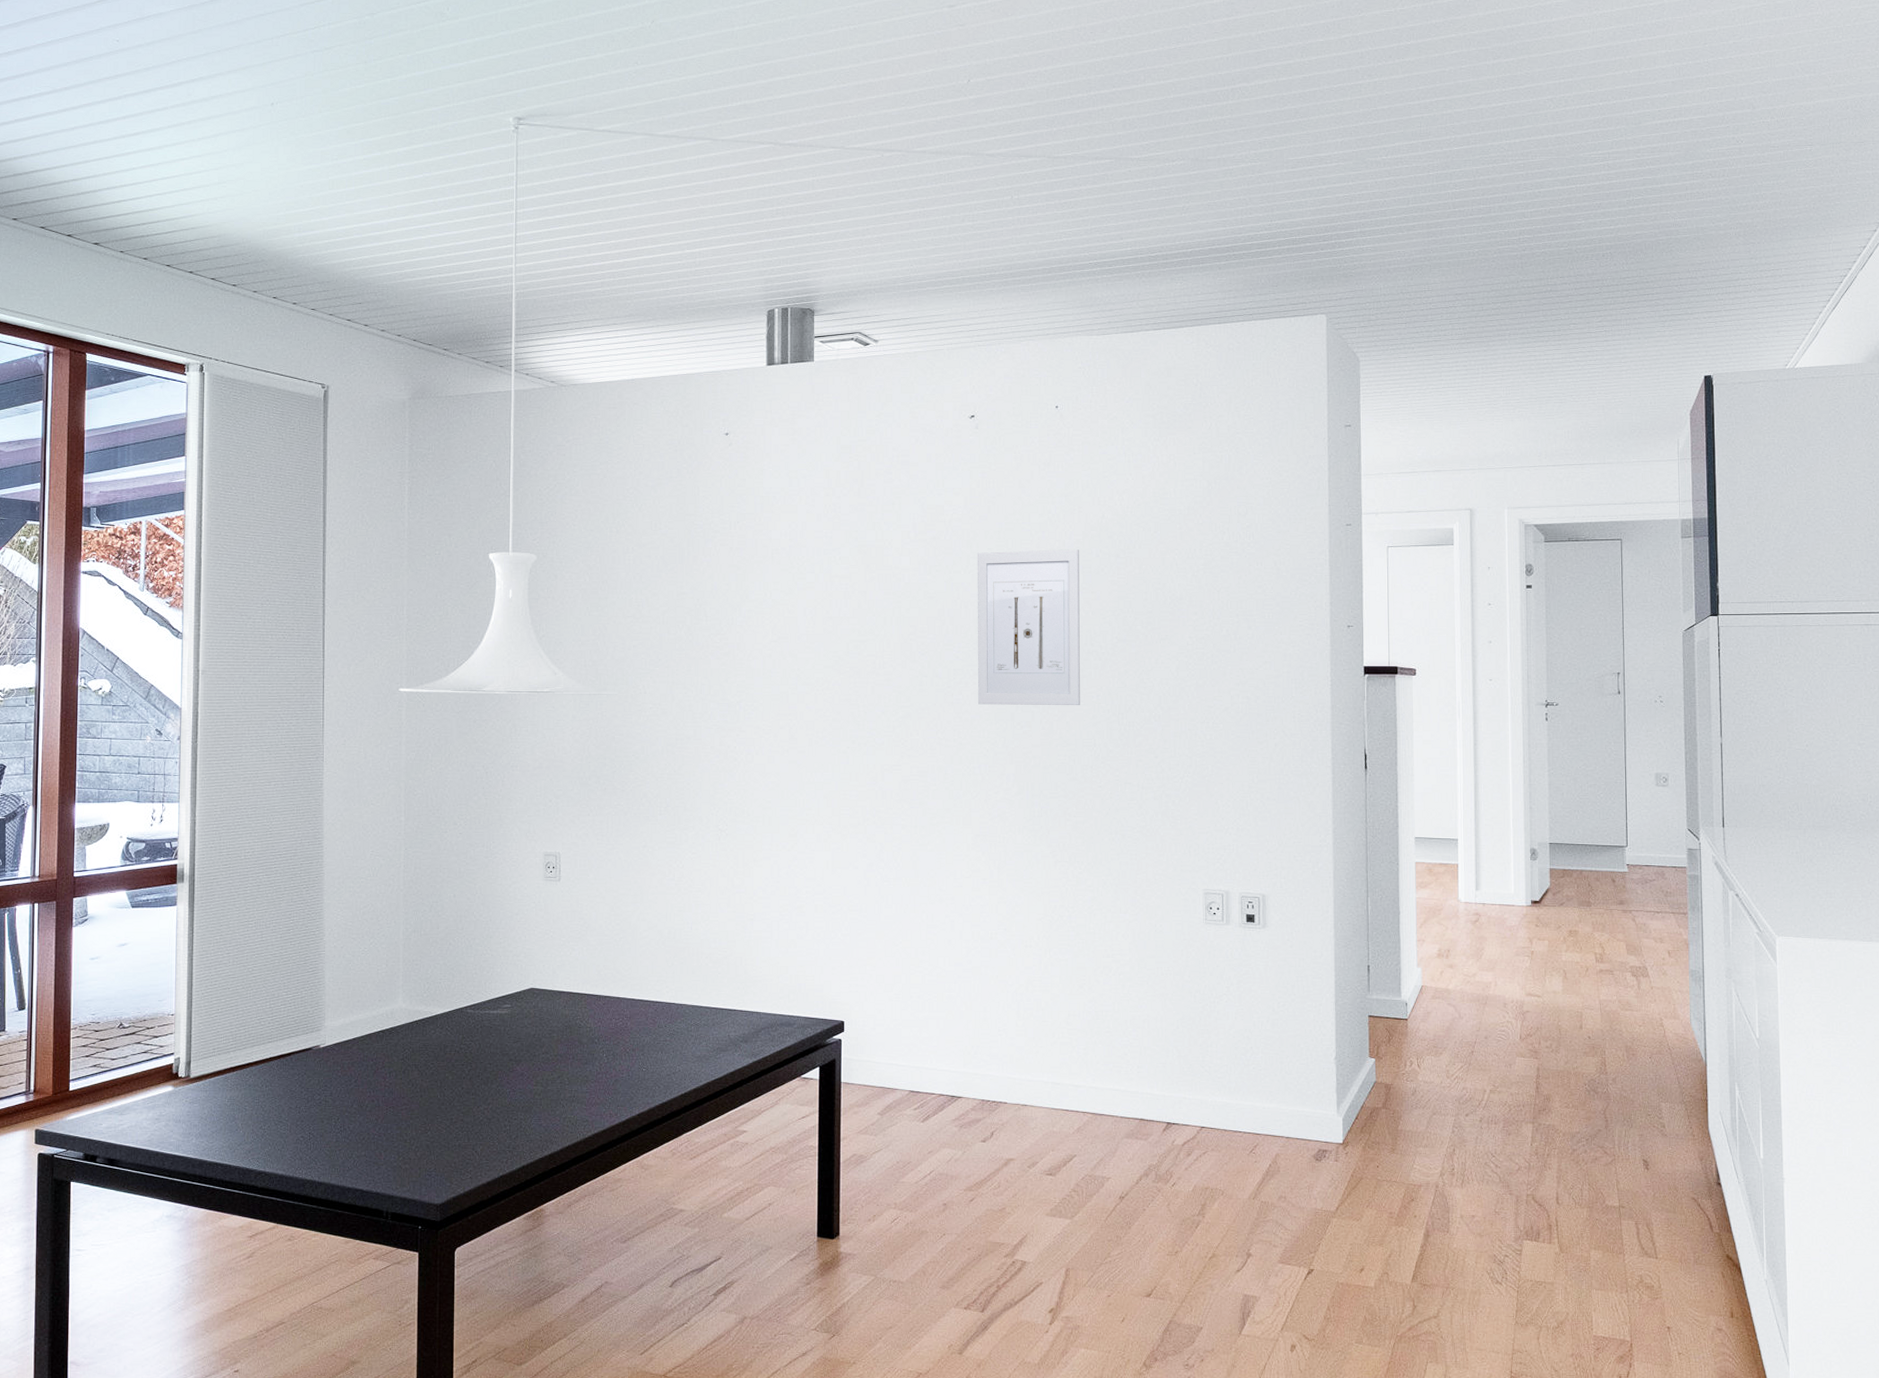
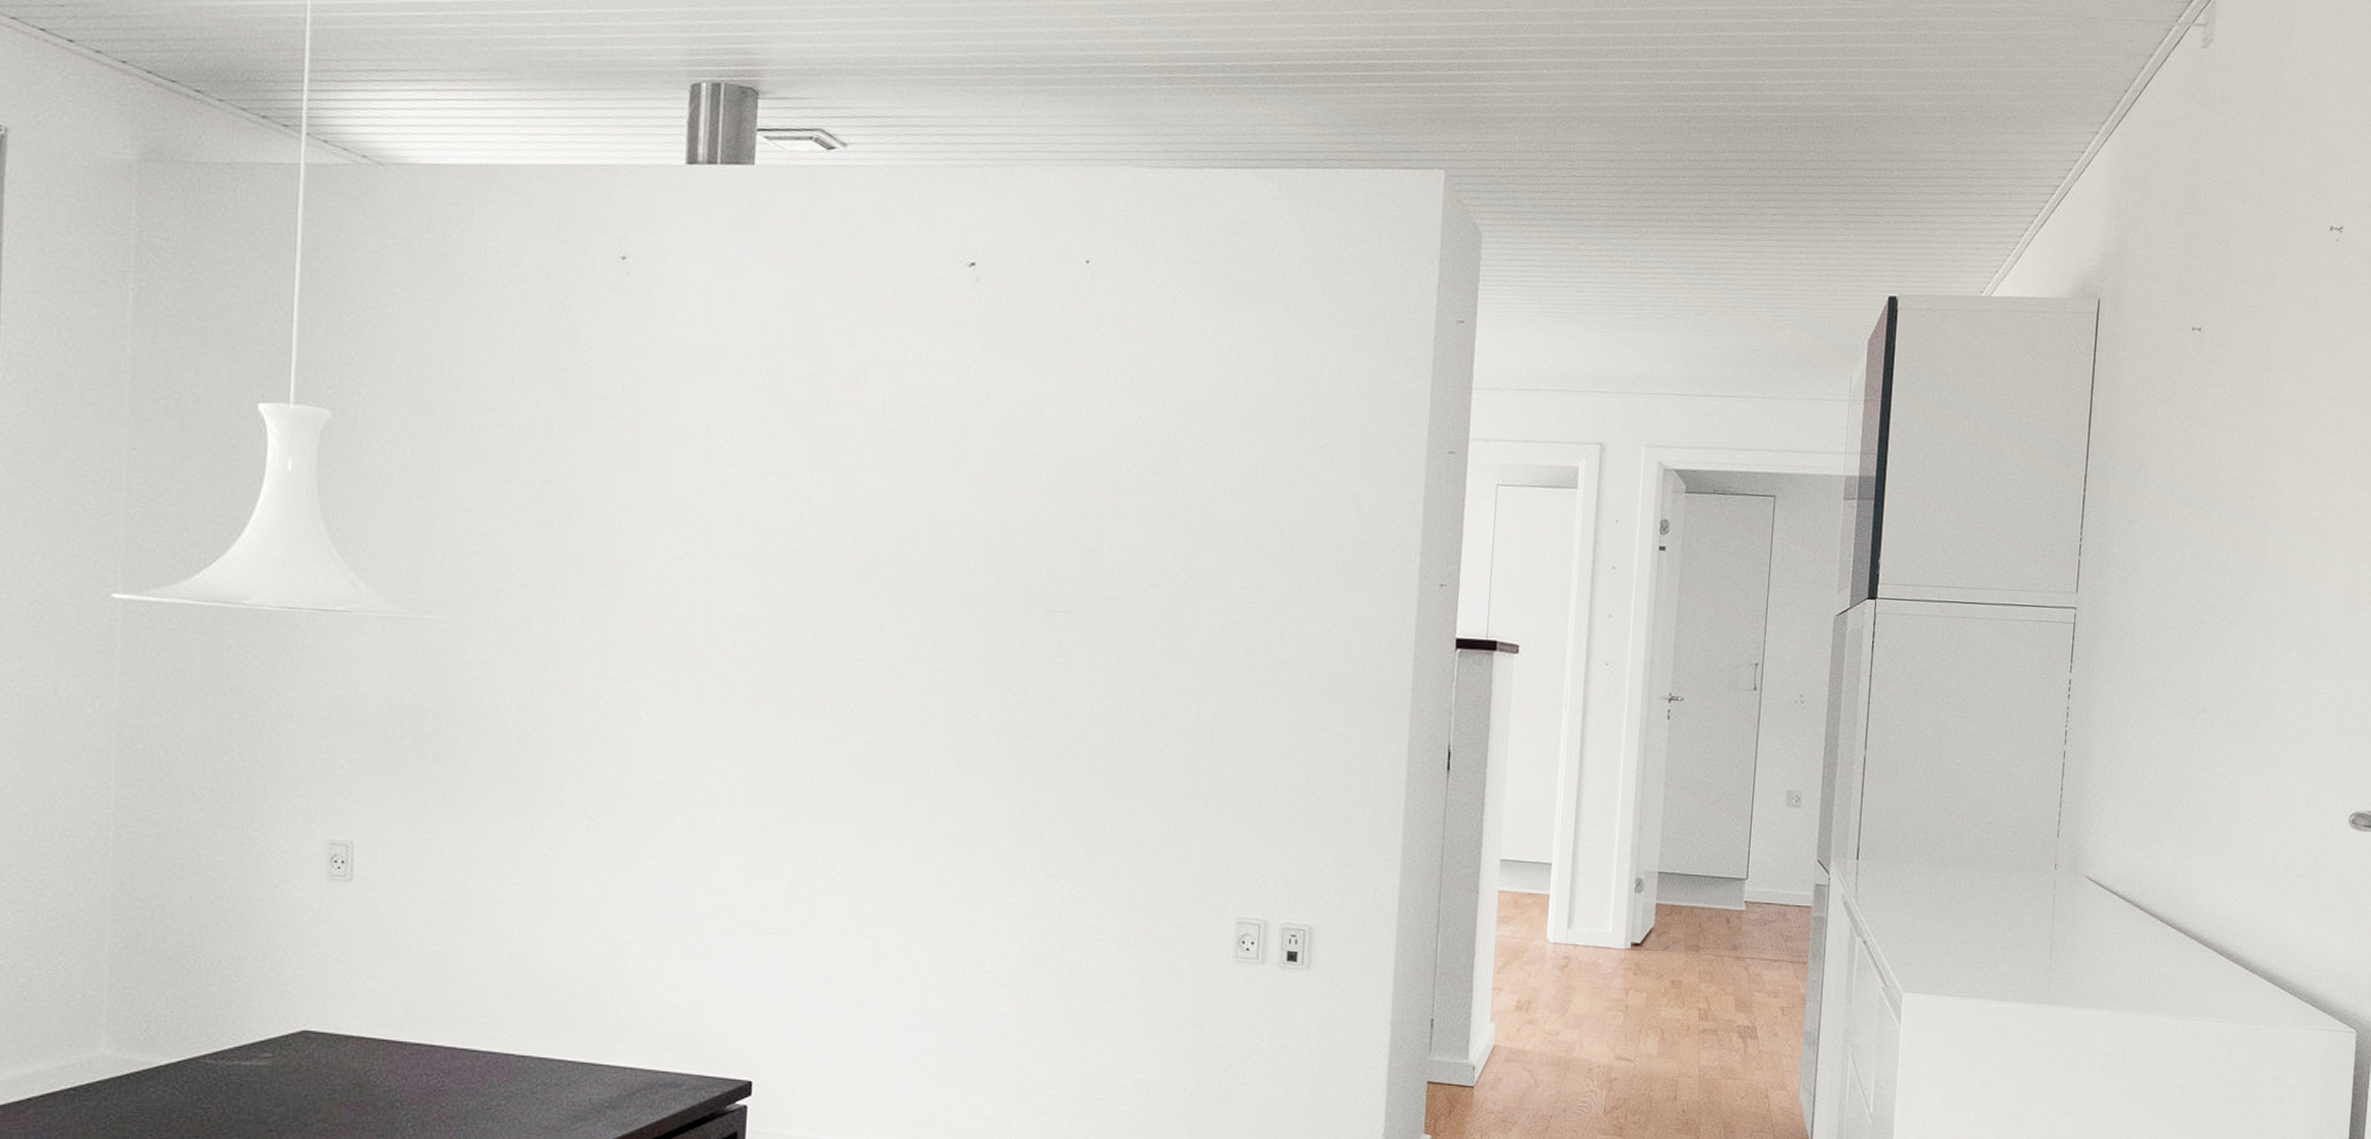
wall art: present [977,549,1080,705] -> none [958,454,1105,669]

